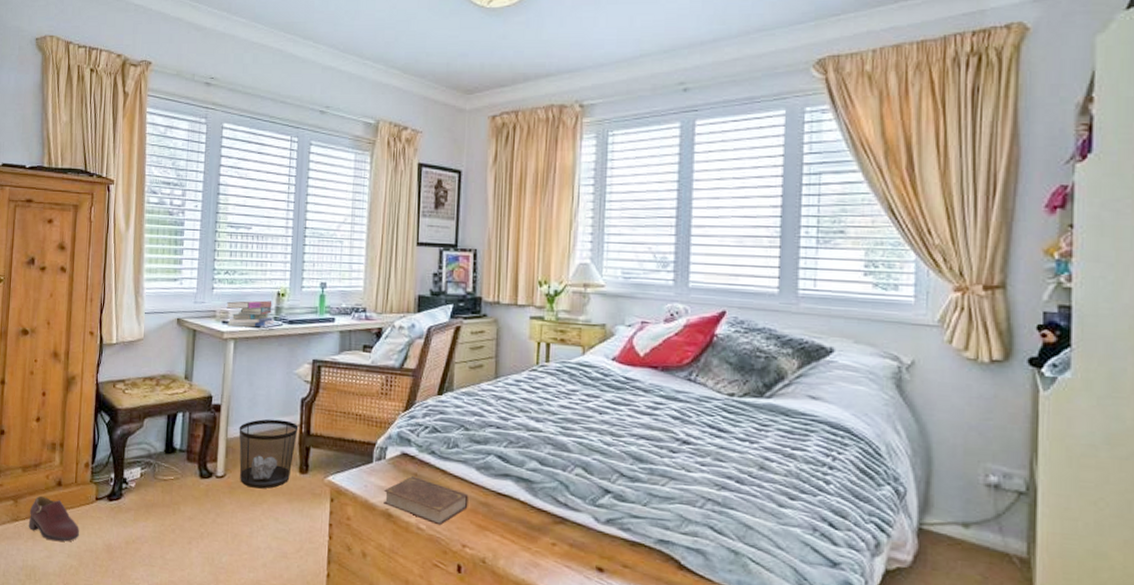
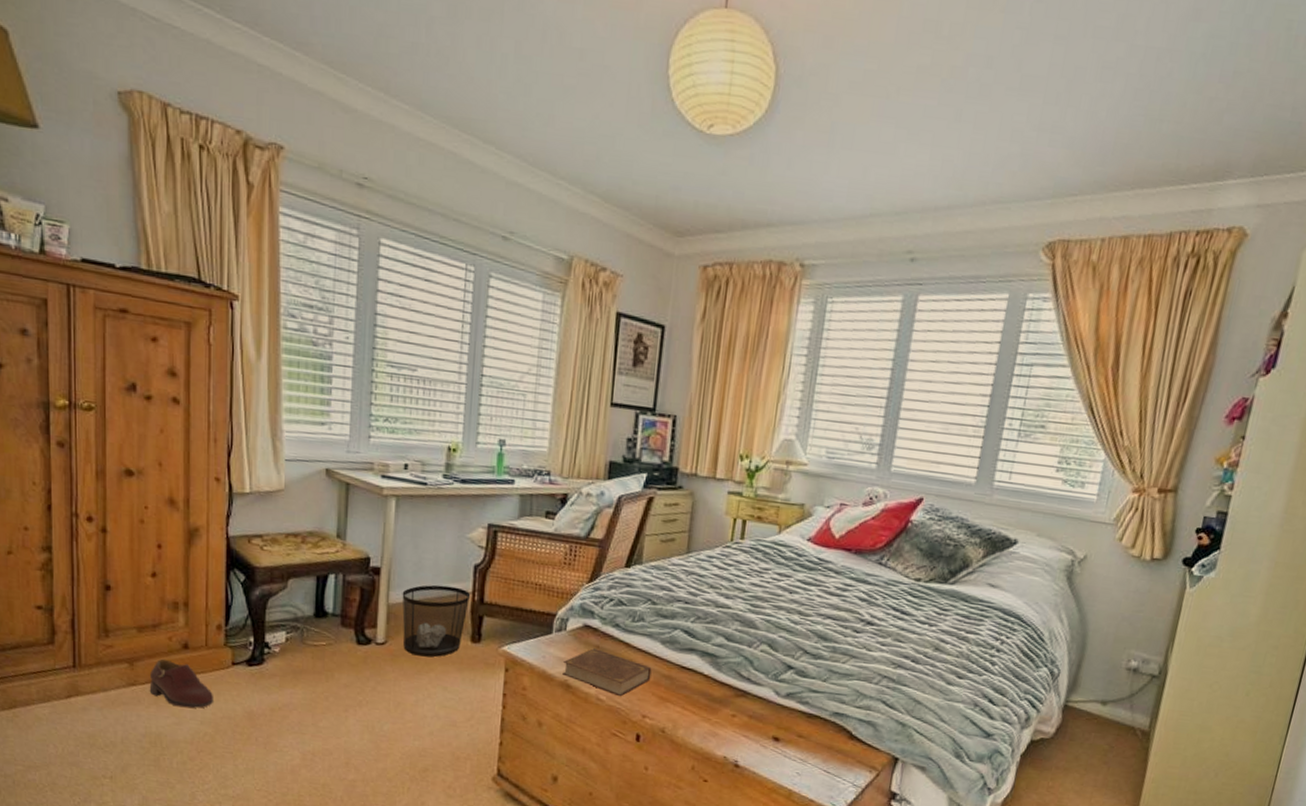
books: present [227,300,274,328] -> none [387,453,444,485]

